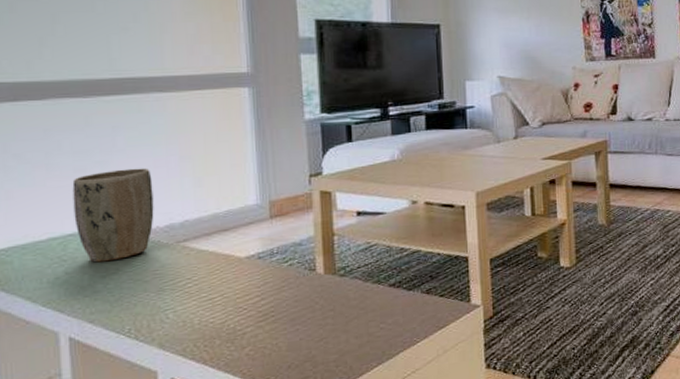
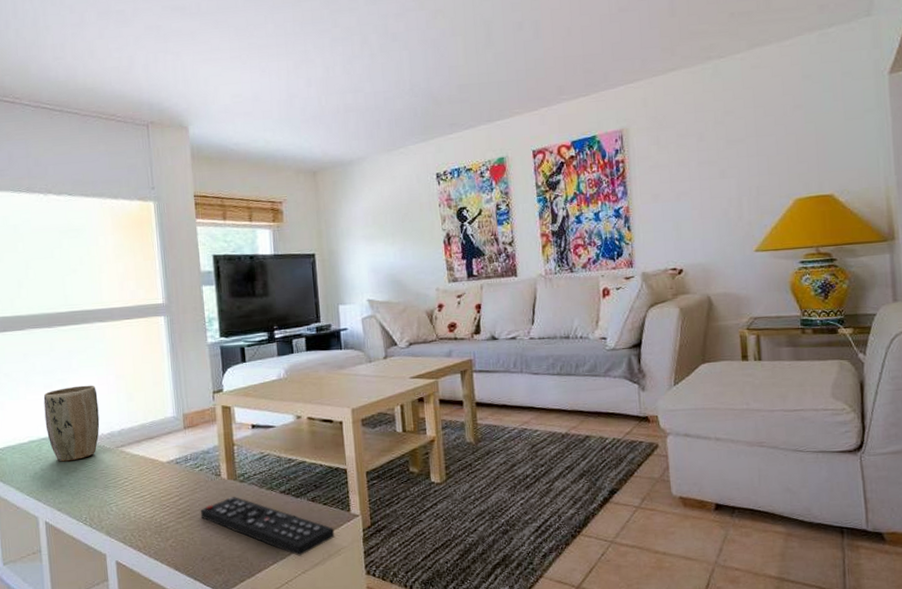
remote control: none [287,293,452,355] -> present [200,497,335,556]

